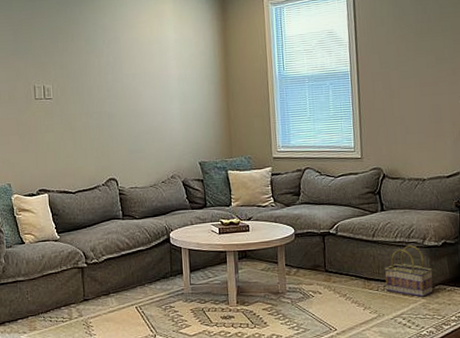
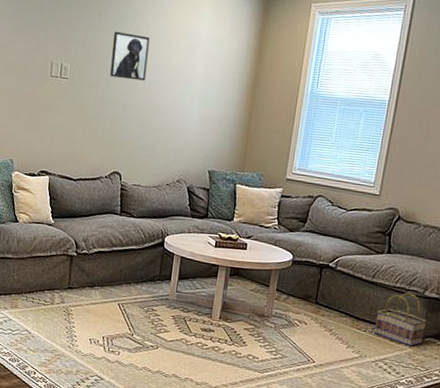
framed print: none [88,48,125,91] -> present [110,31,150,81]

